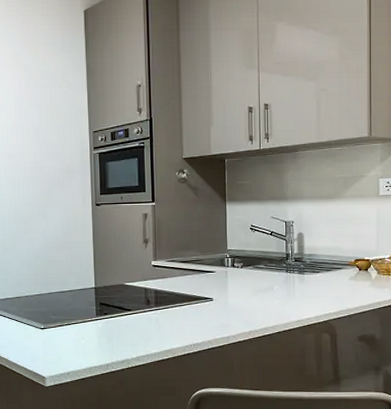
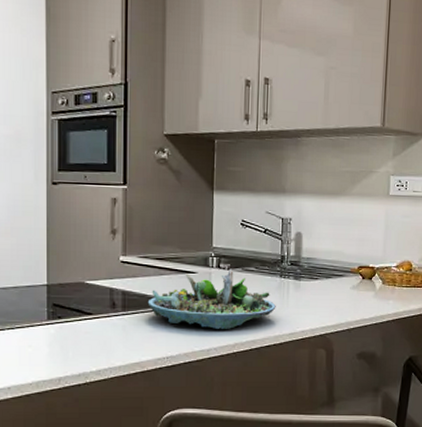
succulent planter: none [175,268,284,319] -> present [147,269,276,329]

